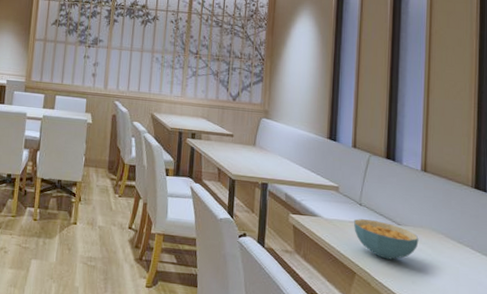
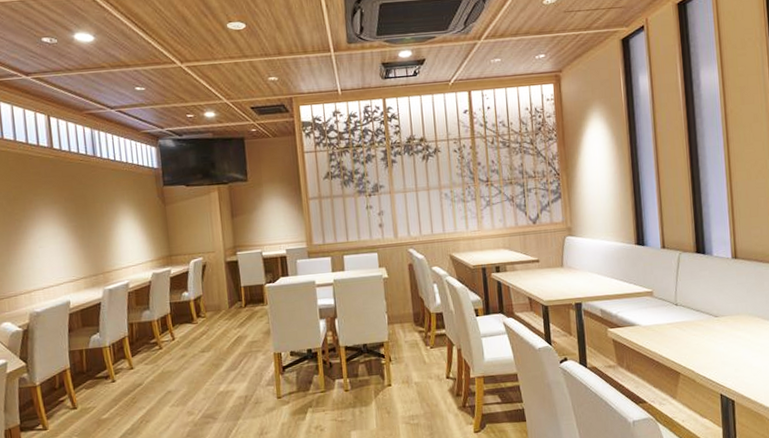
cereal bowl: present [353,219,419,260] -> none [671,317,737,353]

